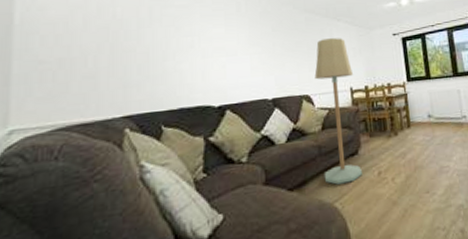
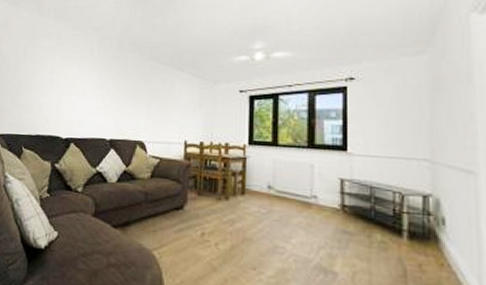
floor lamp: present [314,38,362,185] -> none [146,88,189,236]

